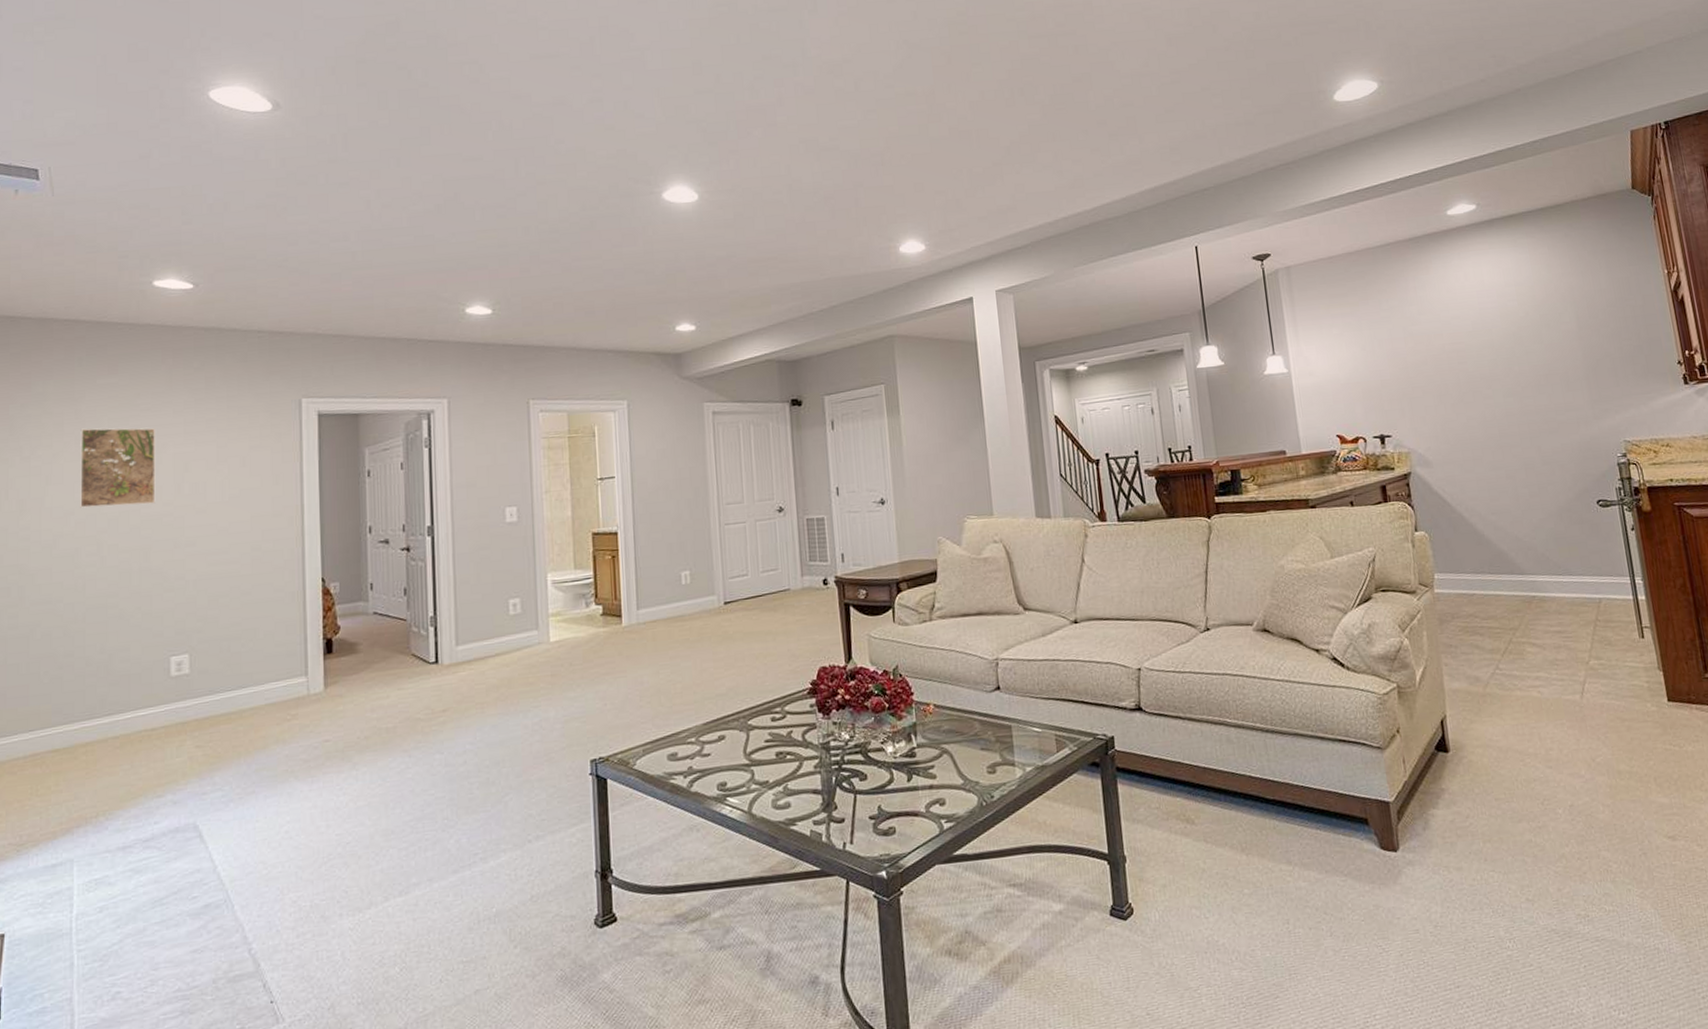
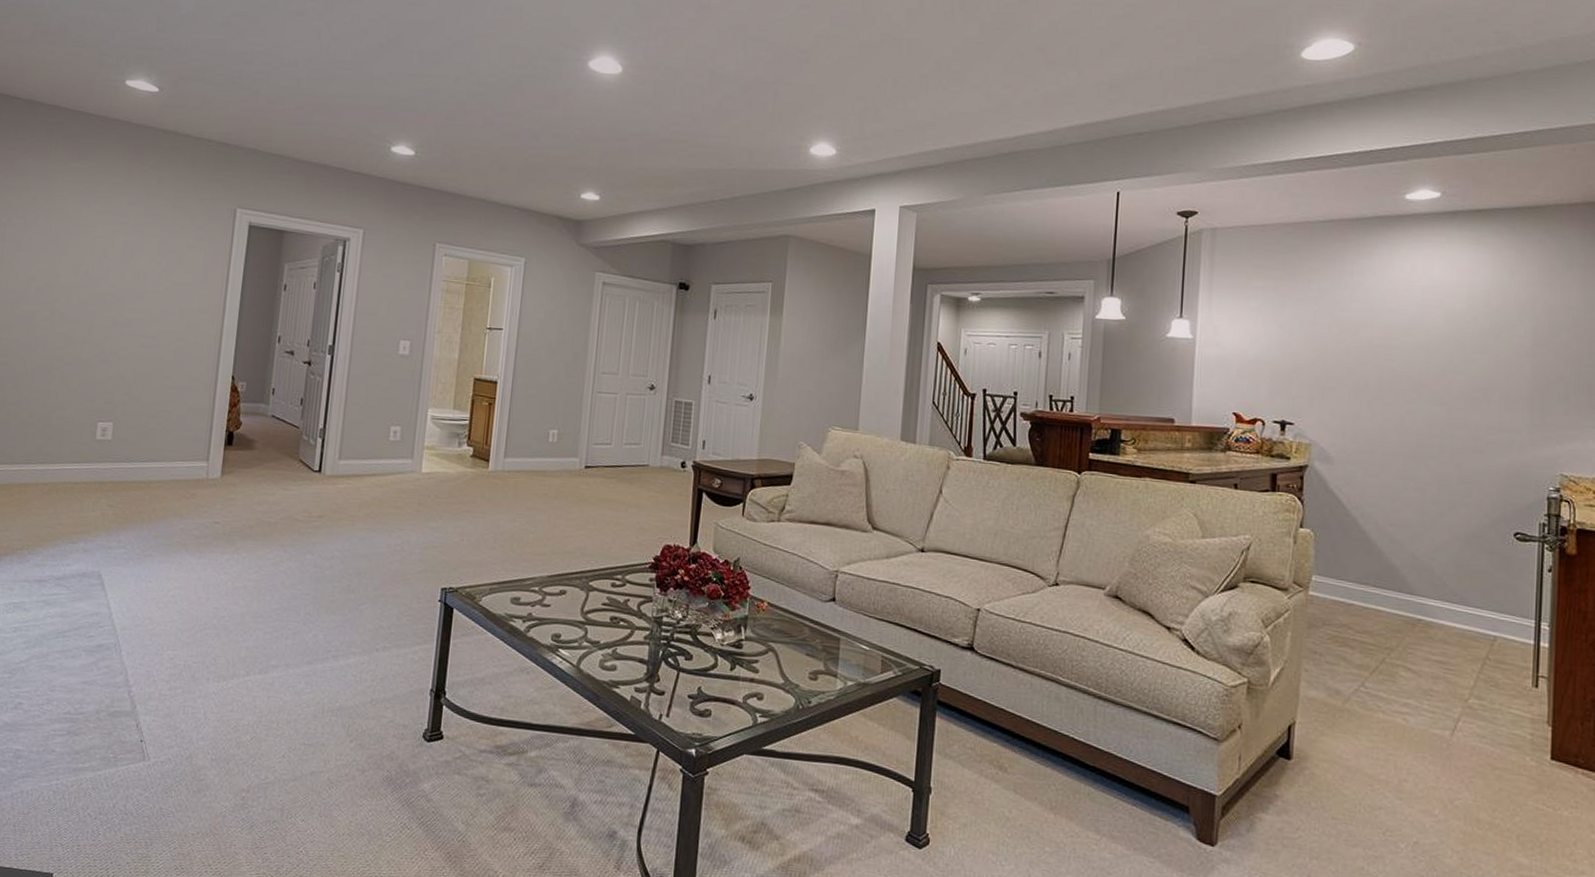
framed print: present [80,428,156,508] -> none [41,205,111,283]

